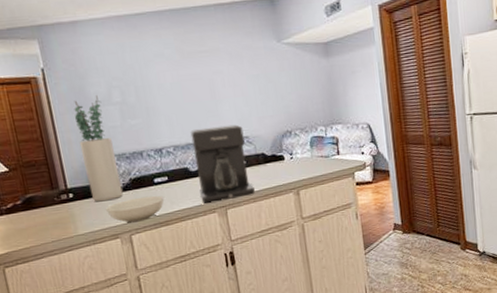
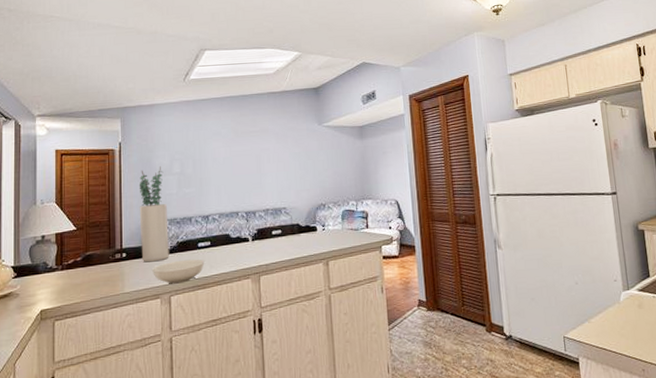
coffee maker: present [190,124,255,204] -> none [235,196,287,270]

